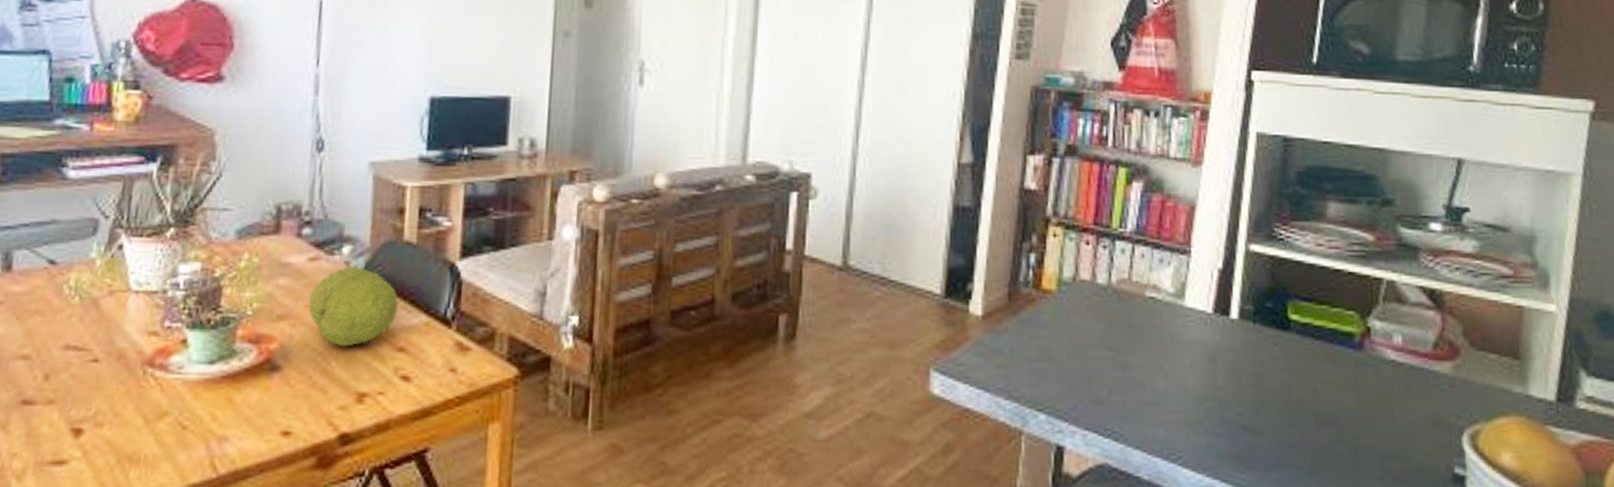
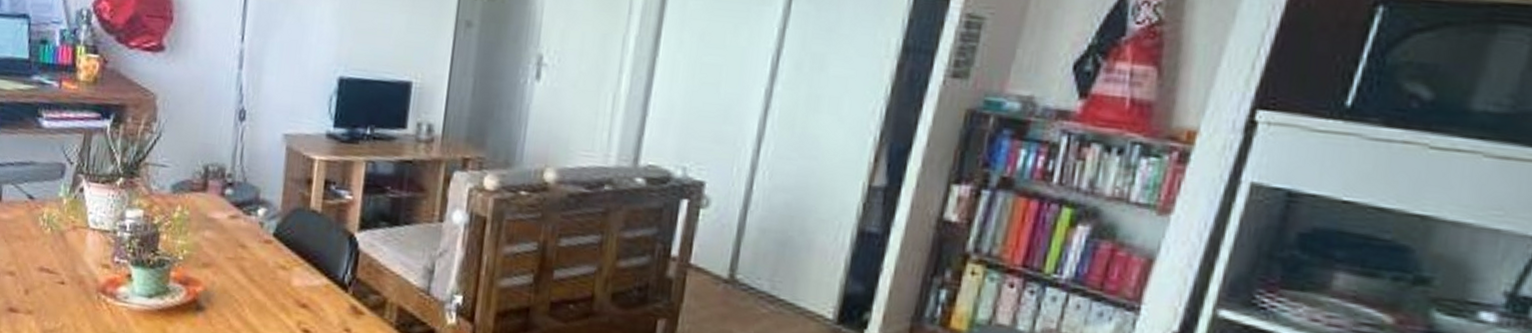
fruit: present [309,266,399,347] -> none [228,226,304,298]

